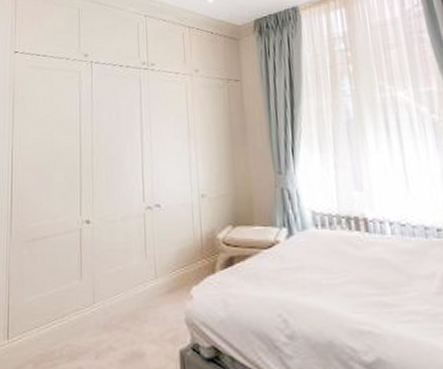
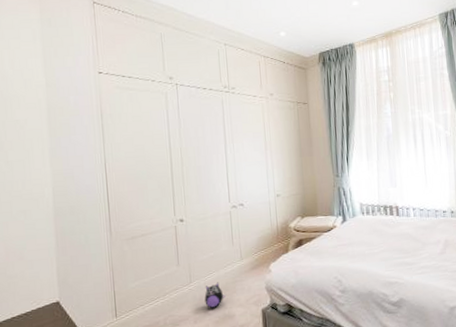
plush toy: none [109,306,136,341] -> present [204,282,227,308]

